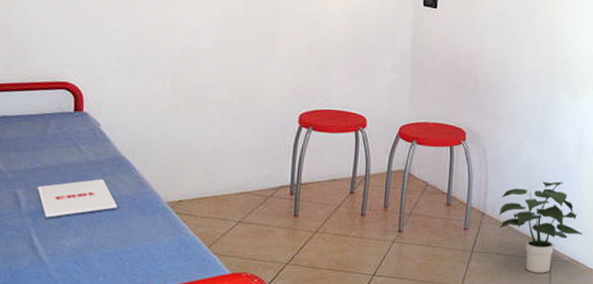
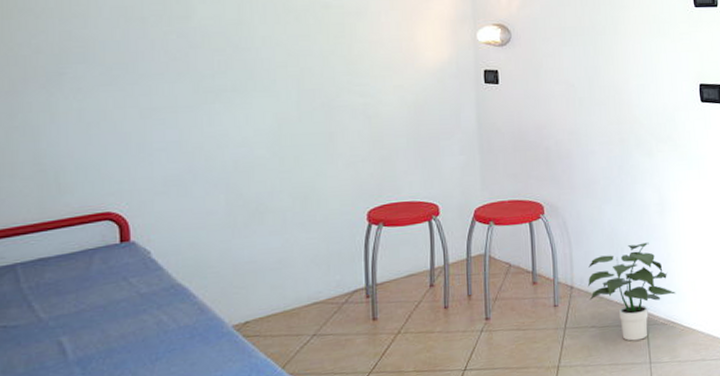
magazine: present [38,178,117,218] -> none [85,311,177,364]

